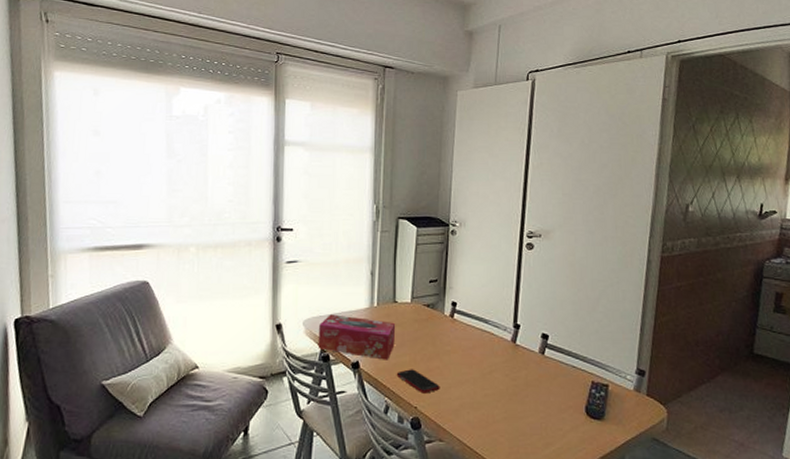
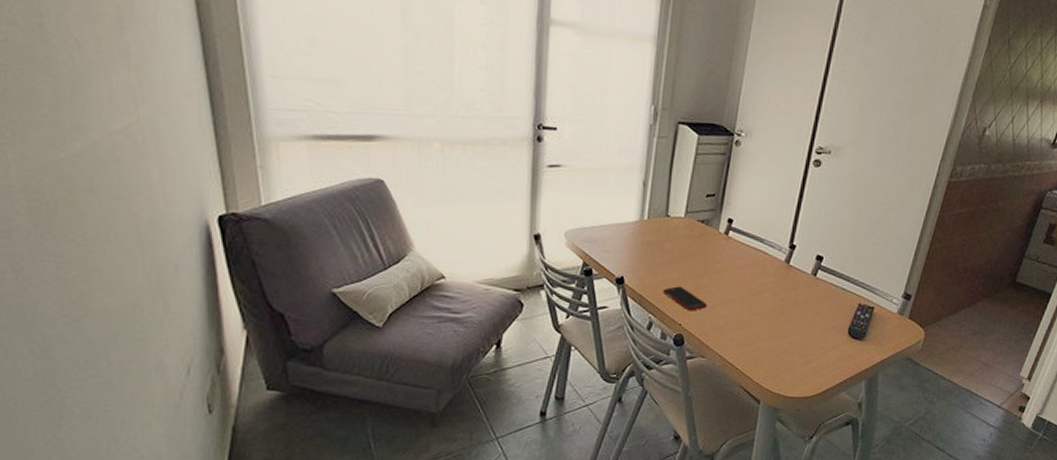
tissue box: present [318,314,396,360] -> none [580,226,666,276]

